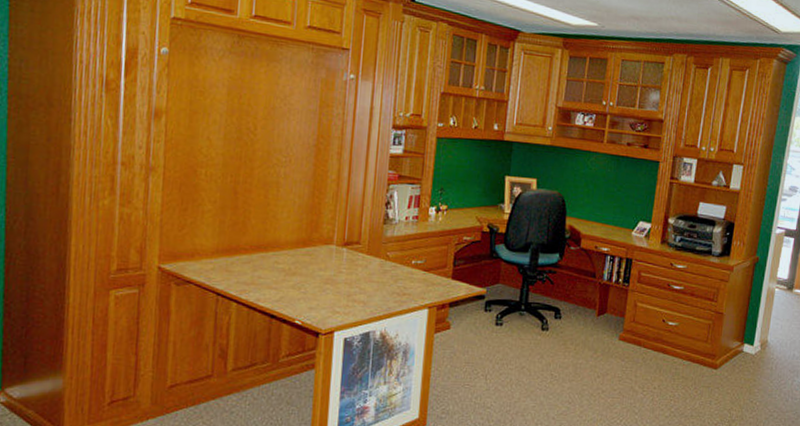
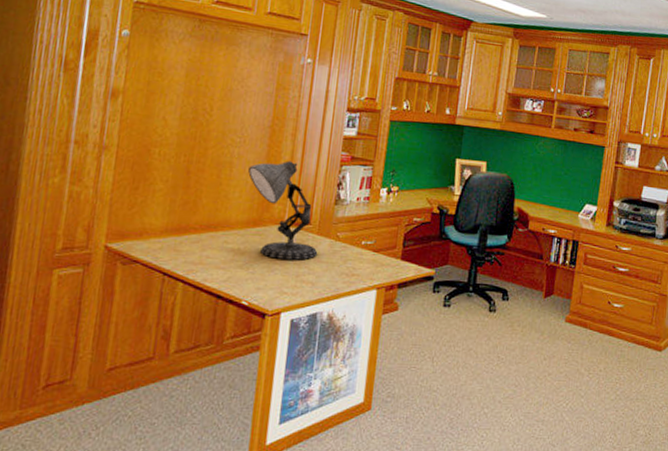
desk lamp: none [295,180,369,280] -> present [248,160,318,260]

